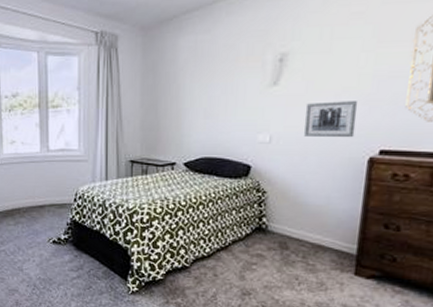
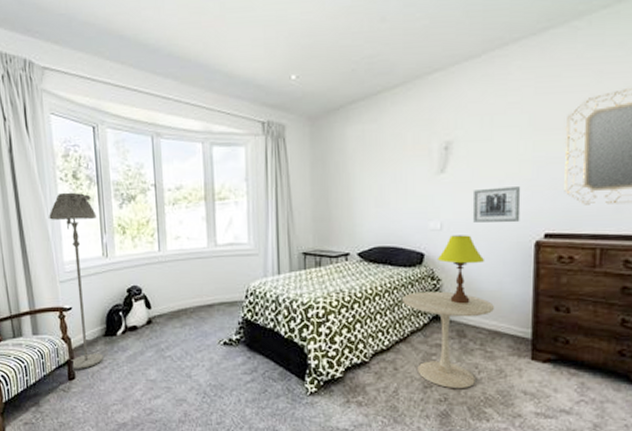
side table: none [226,202,319,299] -> present [402,291,494,389]
table lamp: none [263,149,313,217] -> present [437,235,484,304]

